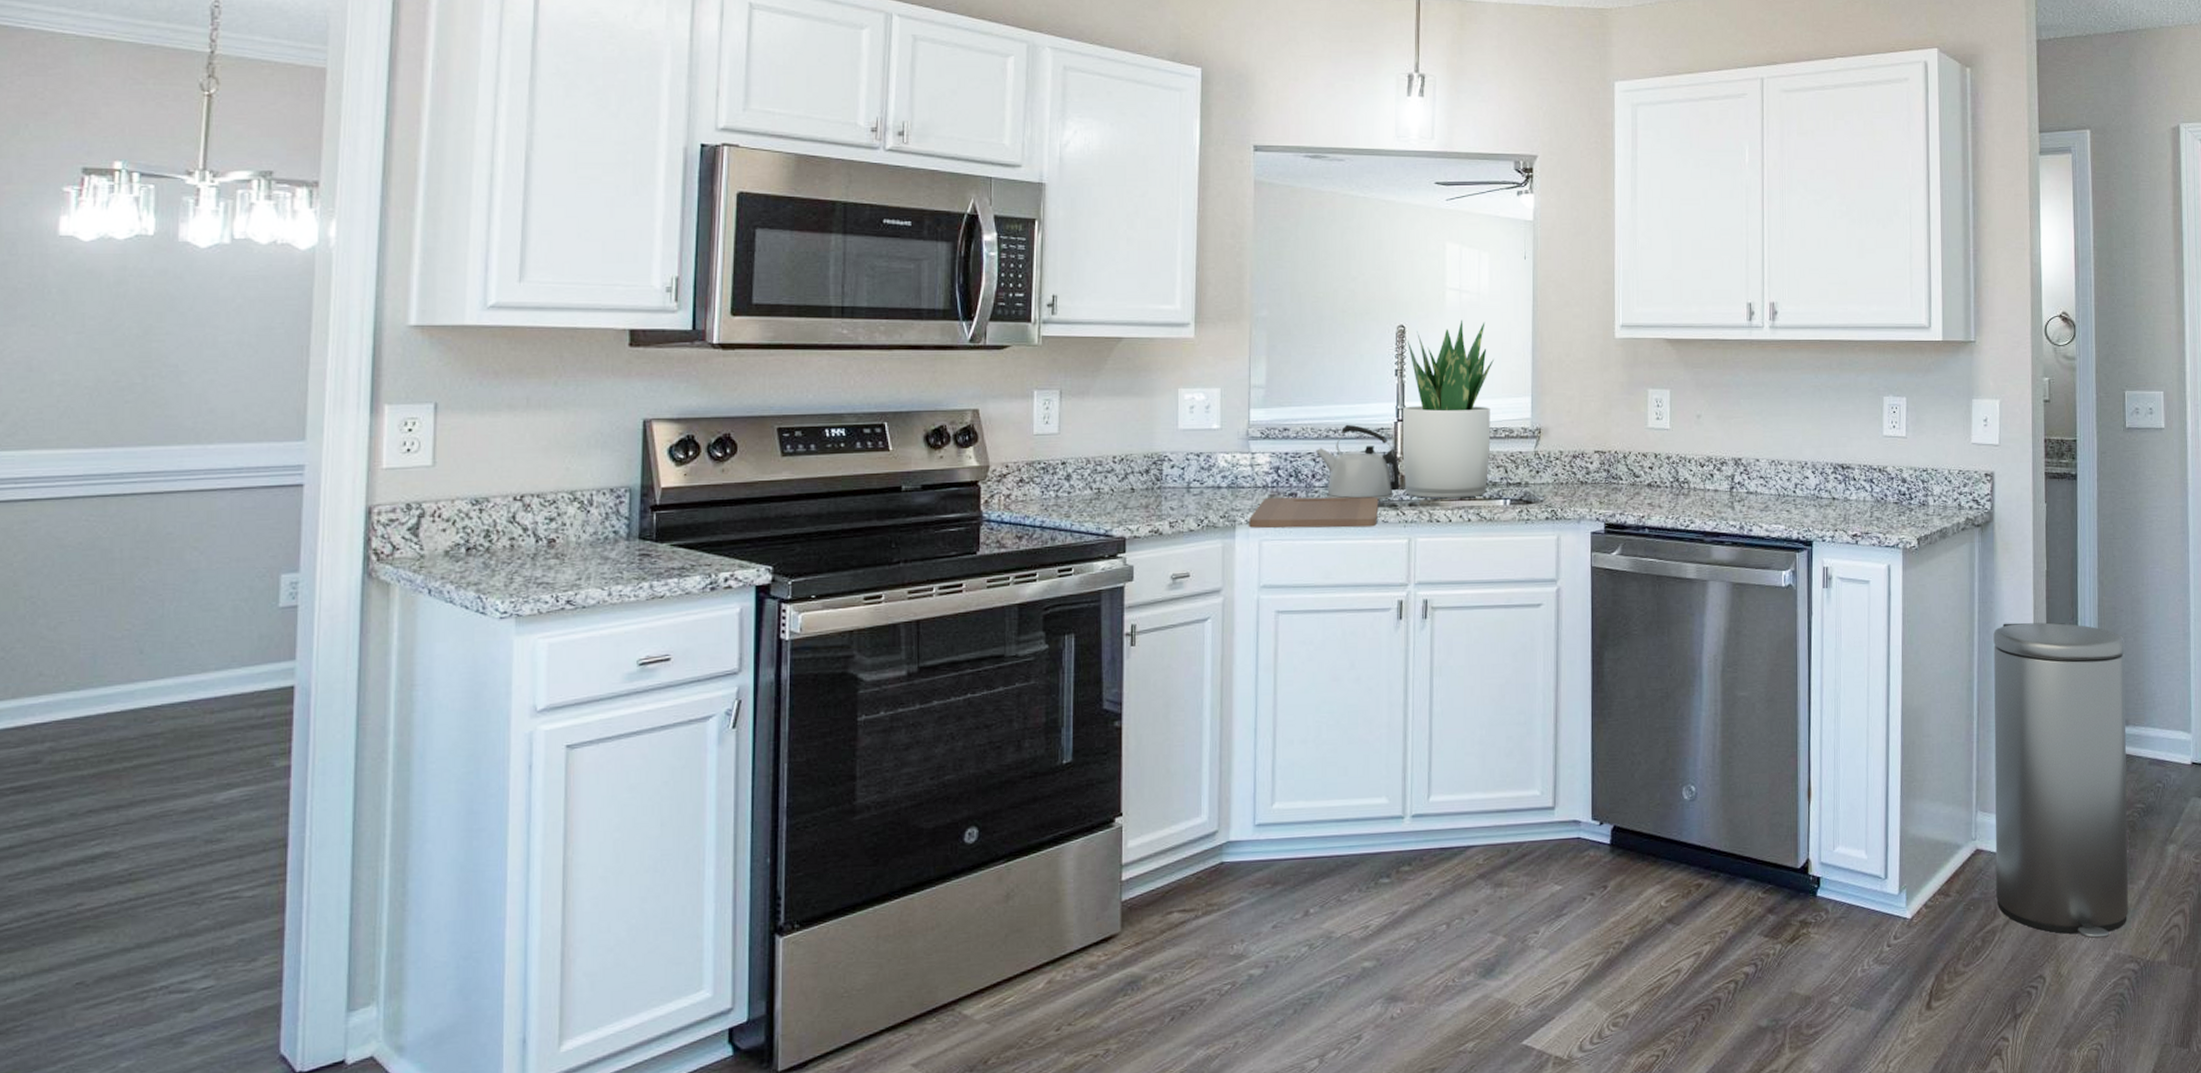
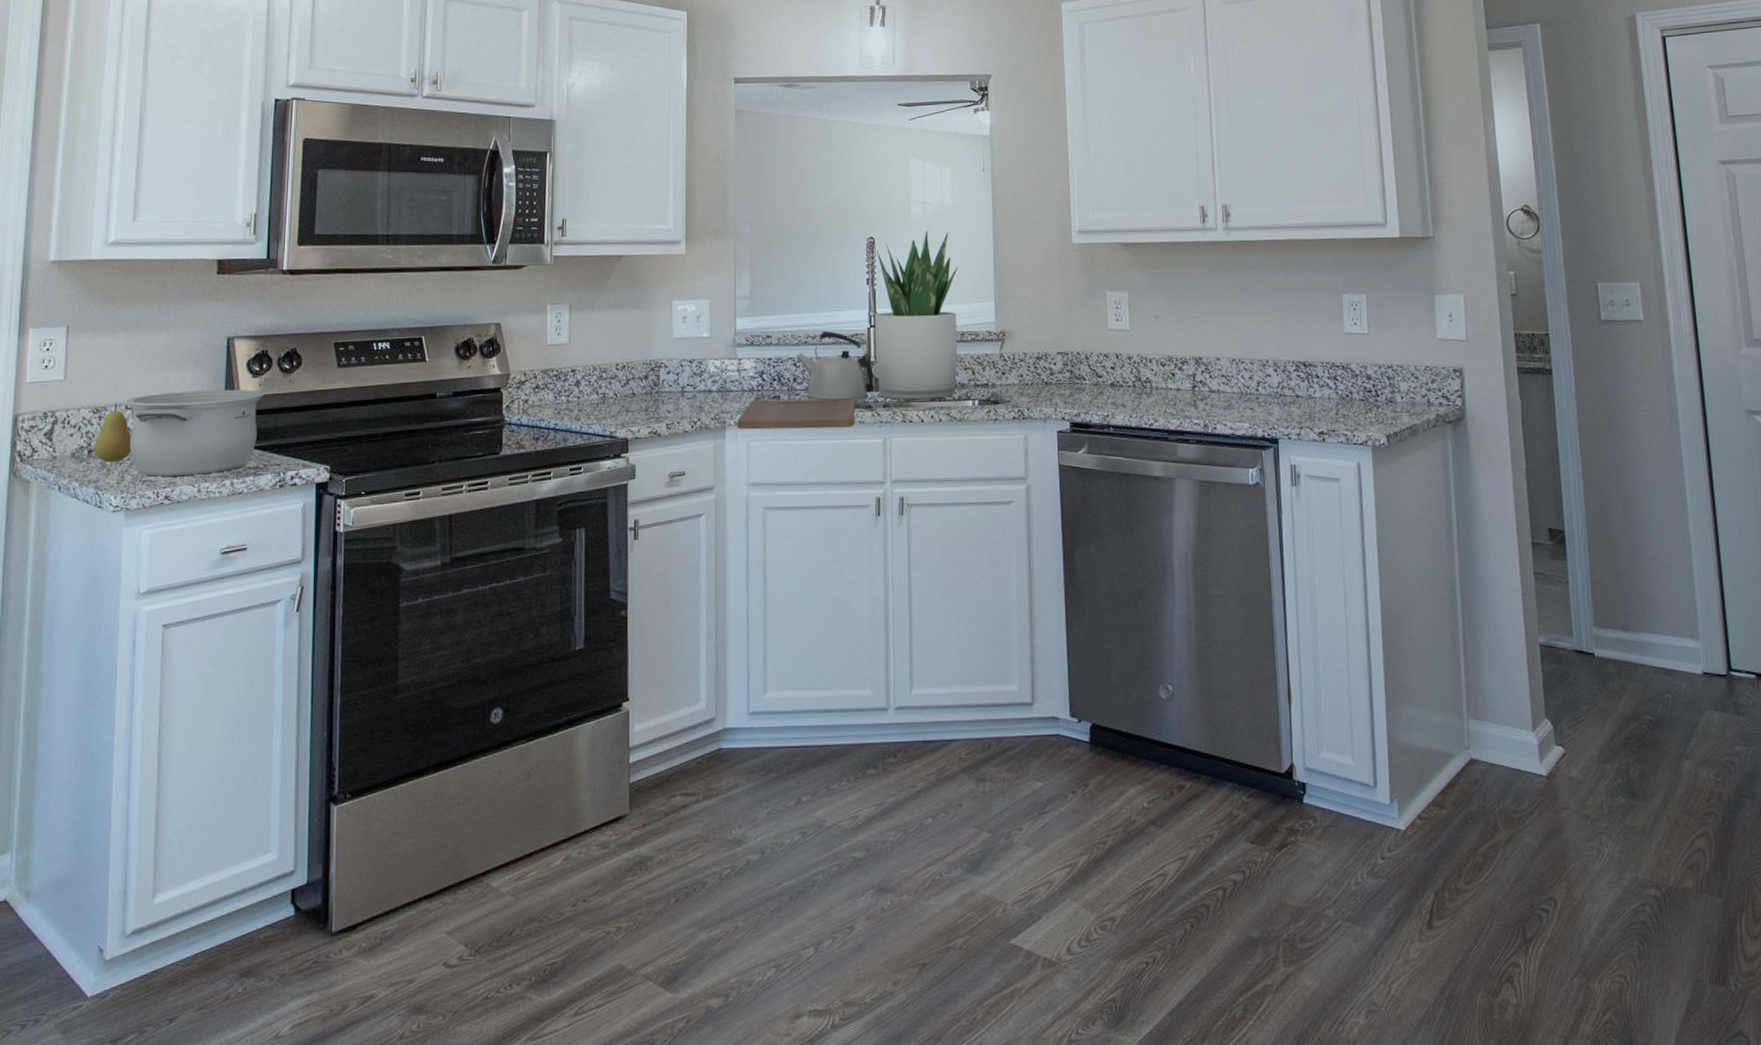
fruit: none [474,494,522,562] -> present [94,403,132,462]
cooking pot: none [513,479,691,578] -> present [125,389,264,477]
pedal bin: present [1993,622,2128,939] -> none [1473,522,1644,860]

